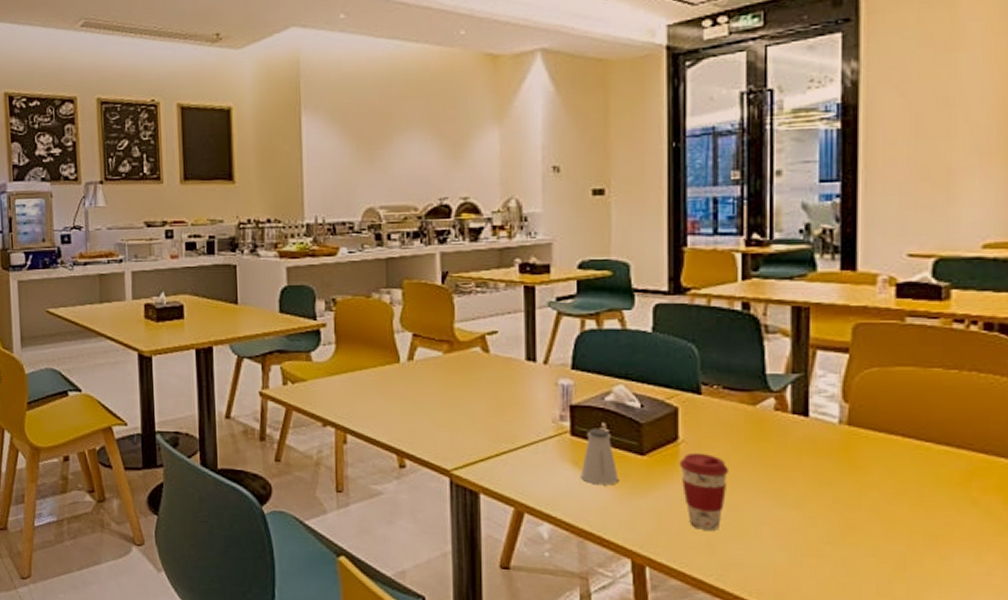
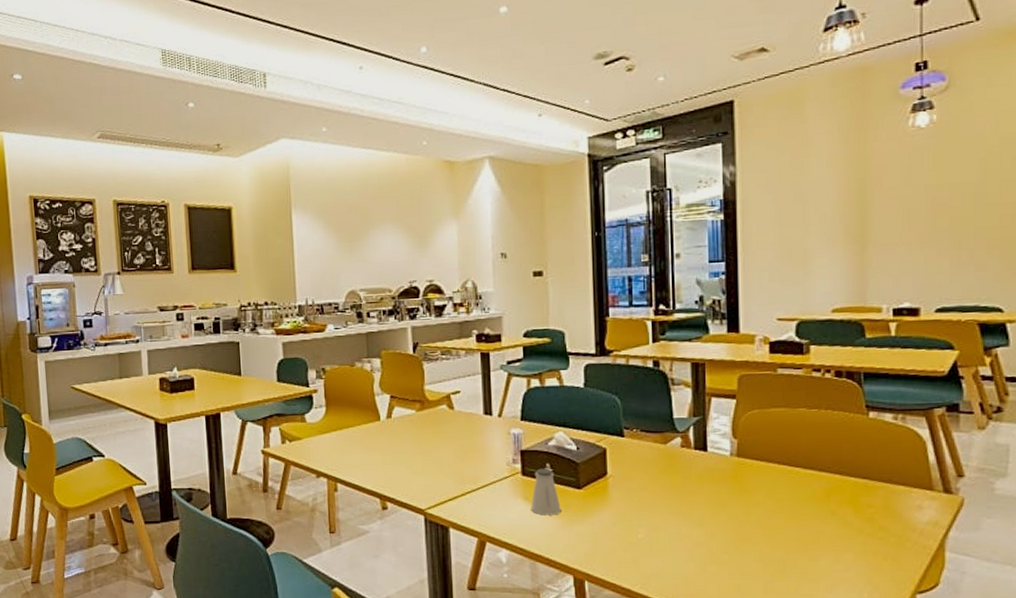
coffee cup: present [679,452,728,530] -> none [608,484,647,548]

